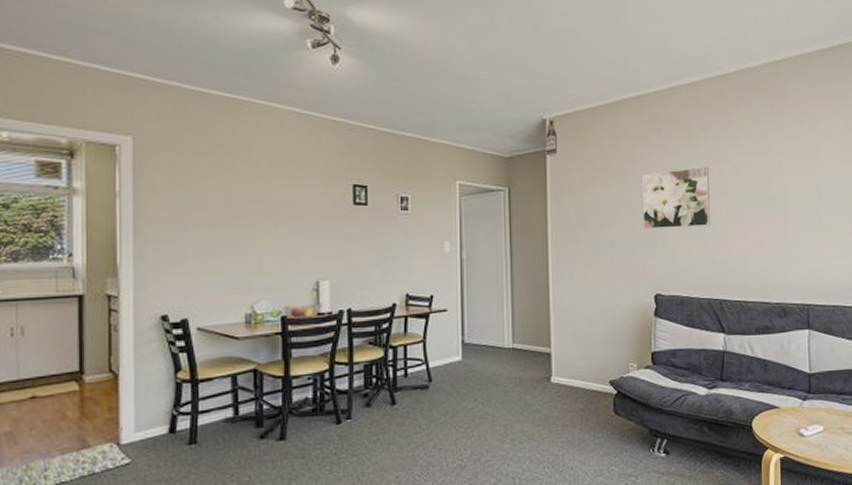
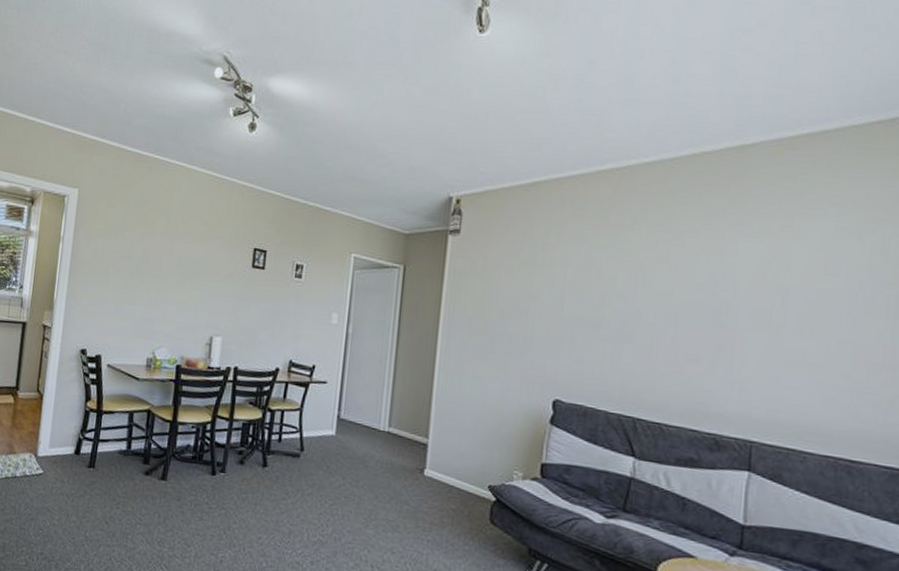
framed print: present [641,166,710,230] -> none [548,262,639,331]

